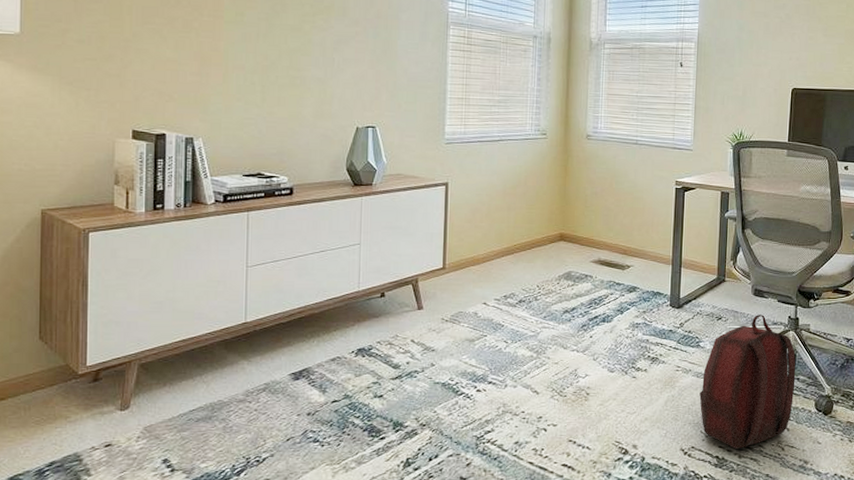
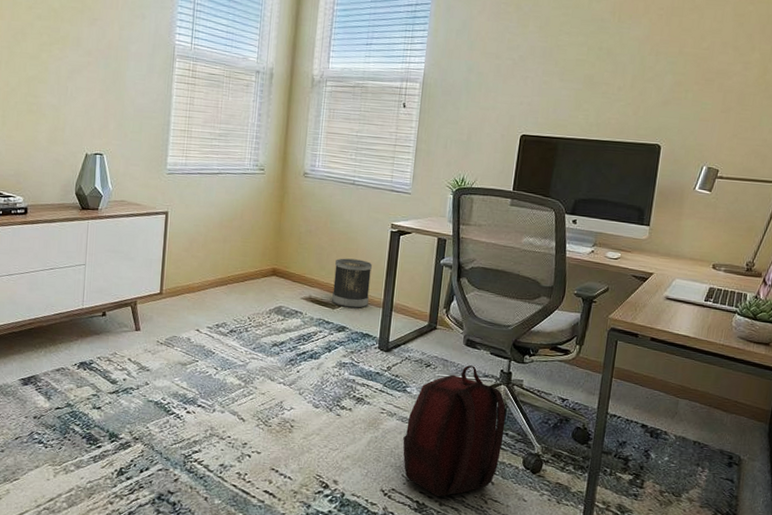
wastebasket: none [621,218,659,267] -> present [332,258,372,308]

